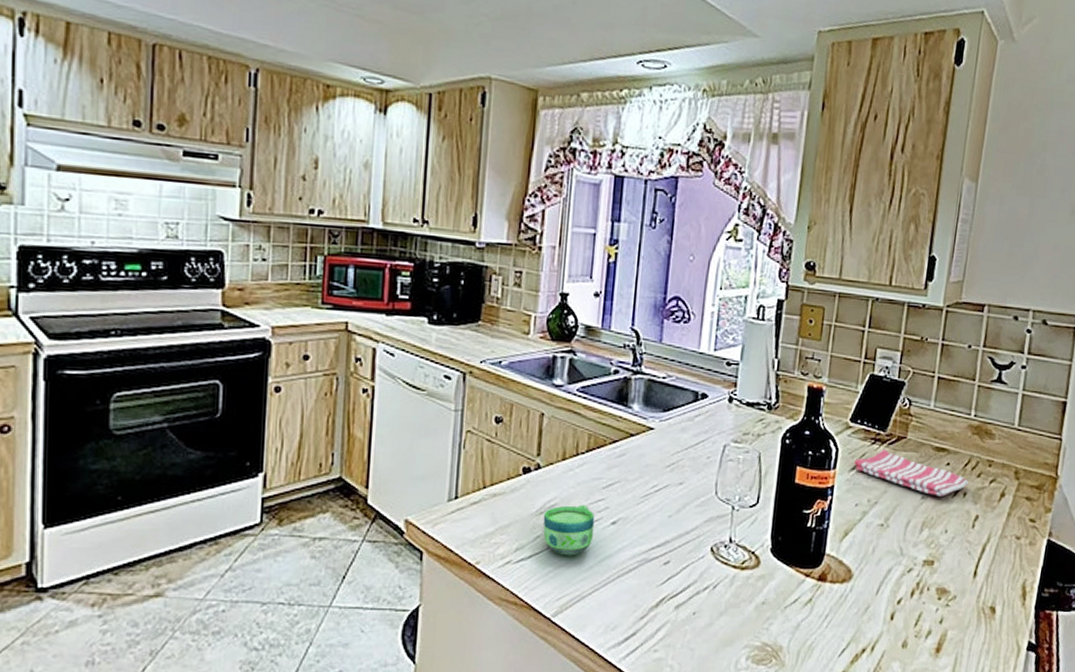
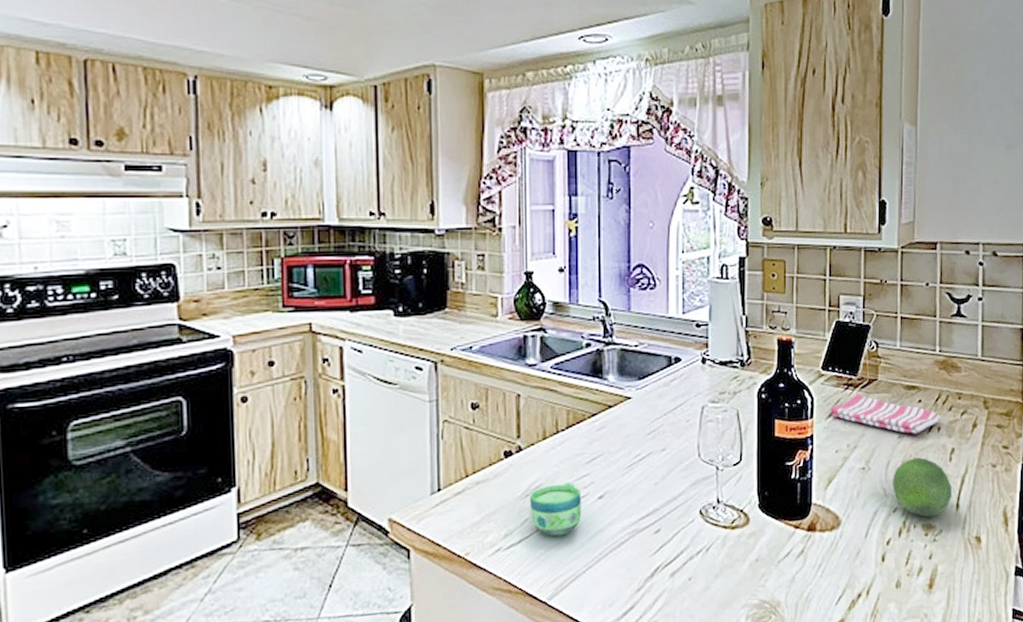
fruit: none [910,520,972,581] -> present [893,457,952,517]

